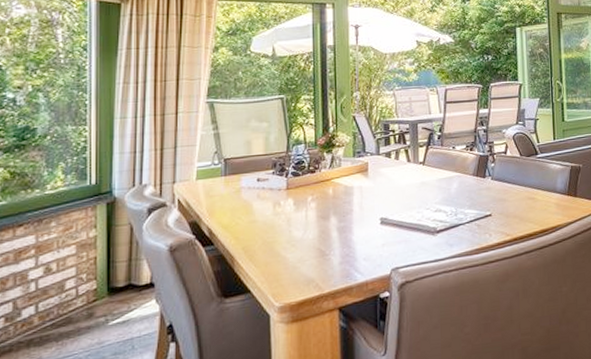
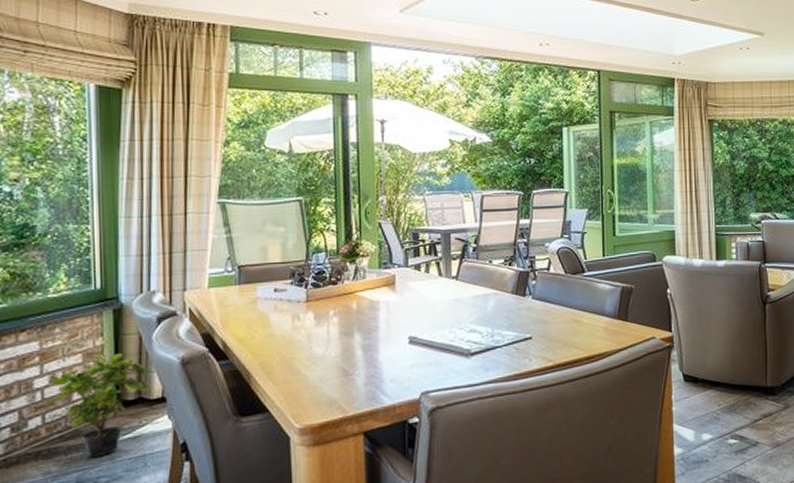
potted plant: none [37,243,139,343] -> present [43,353,150,458]

